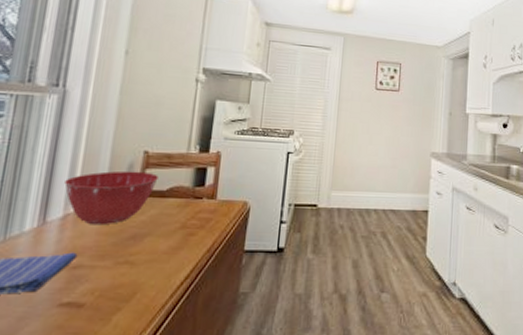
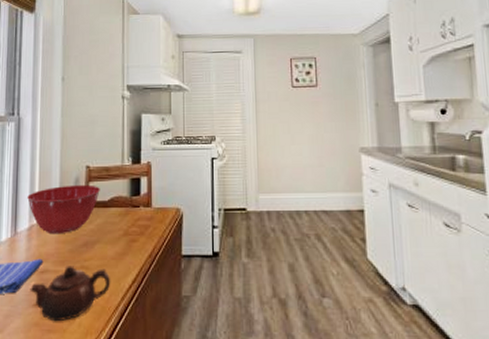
teapot: none [55,260,160,324] -> present [30,266,111,322]

